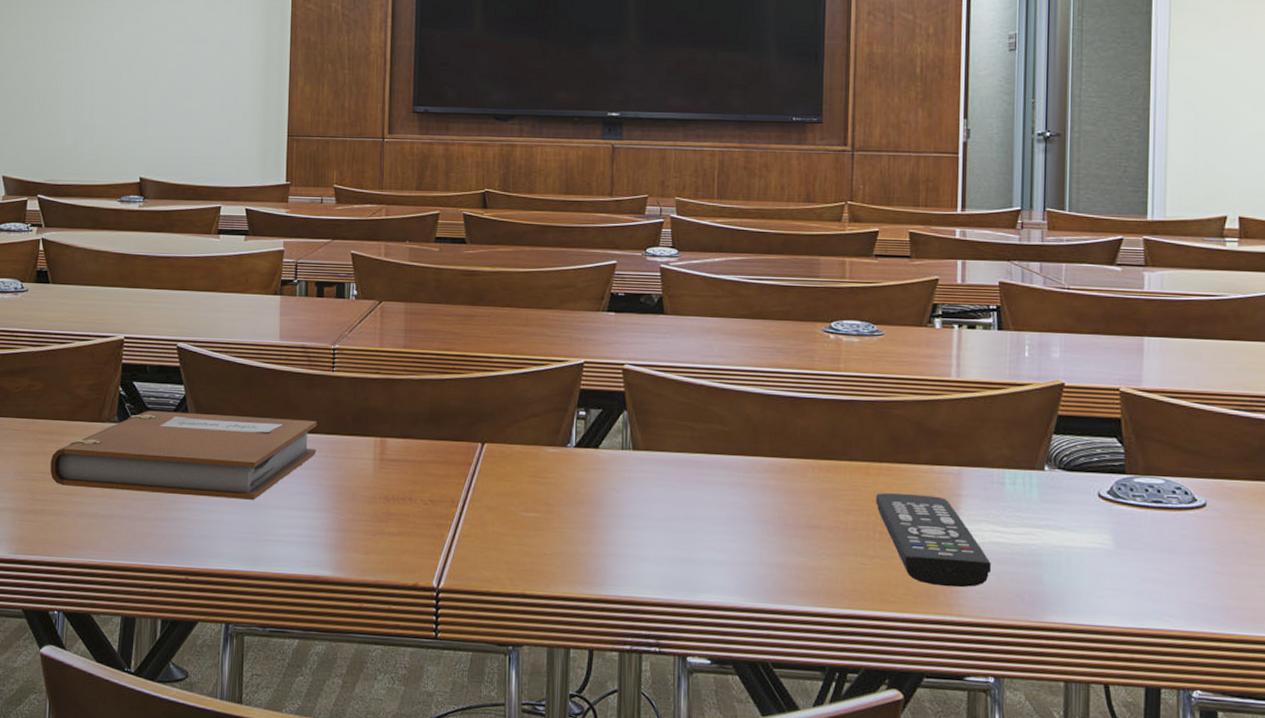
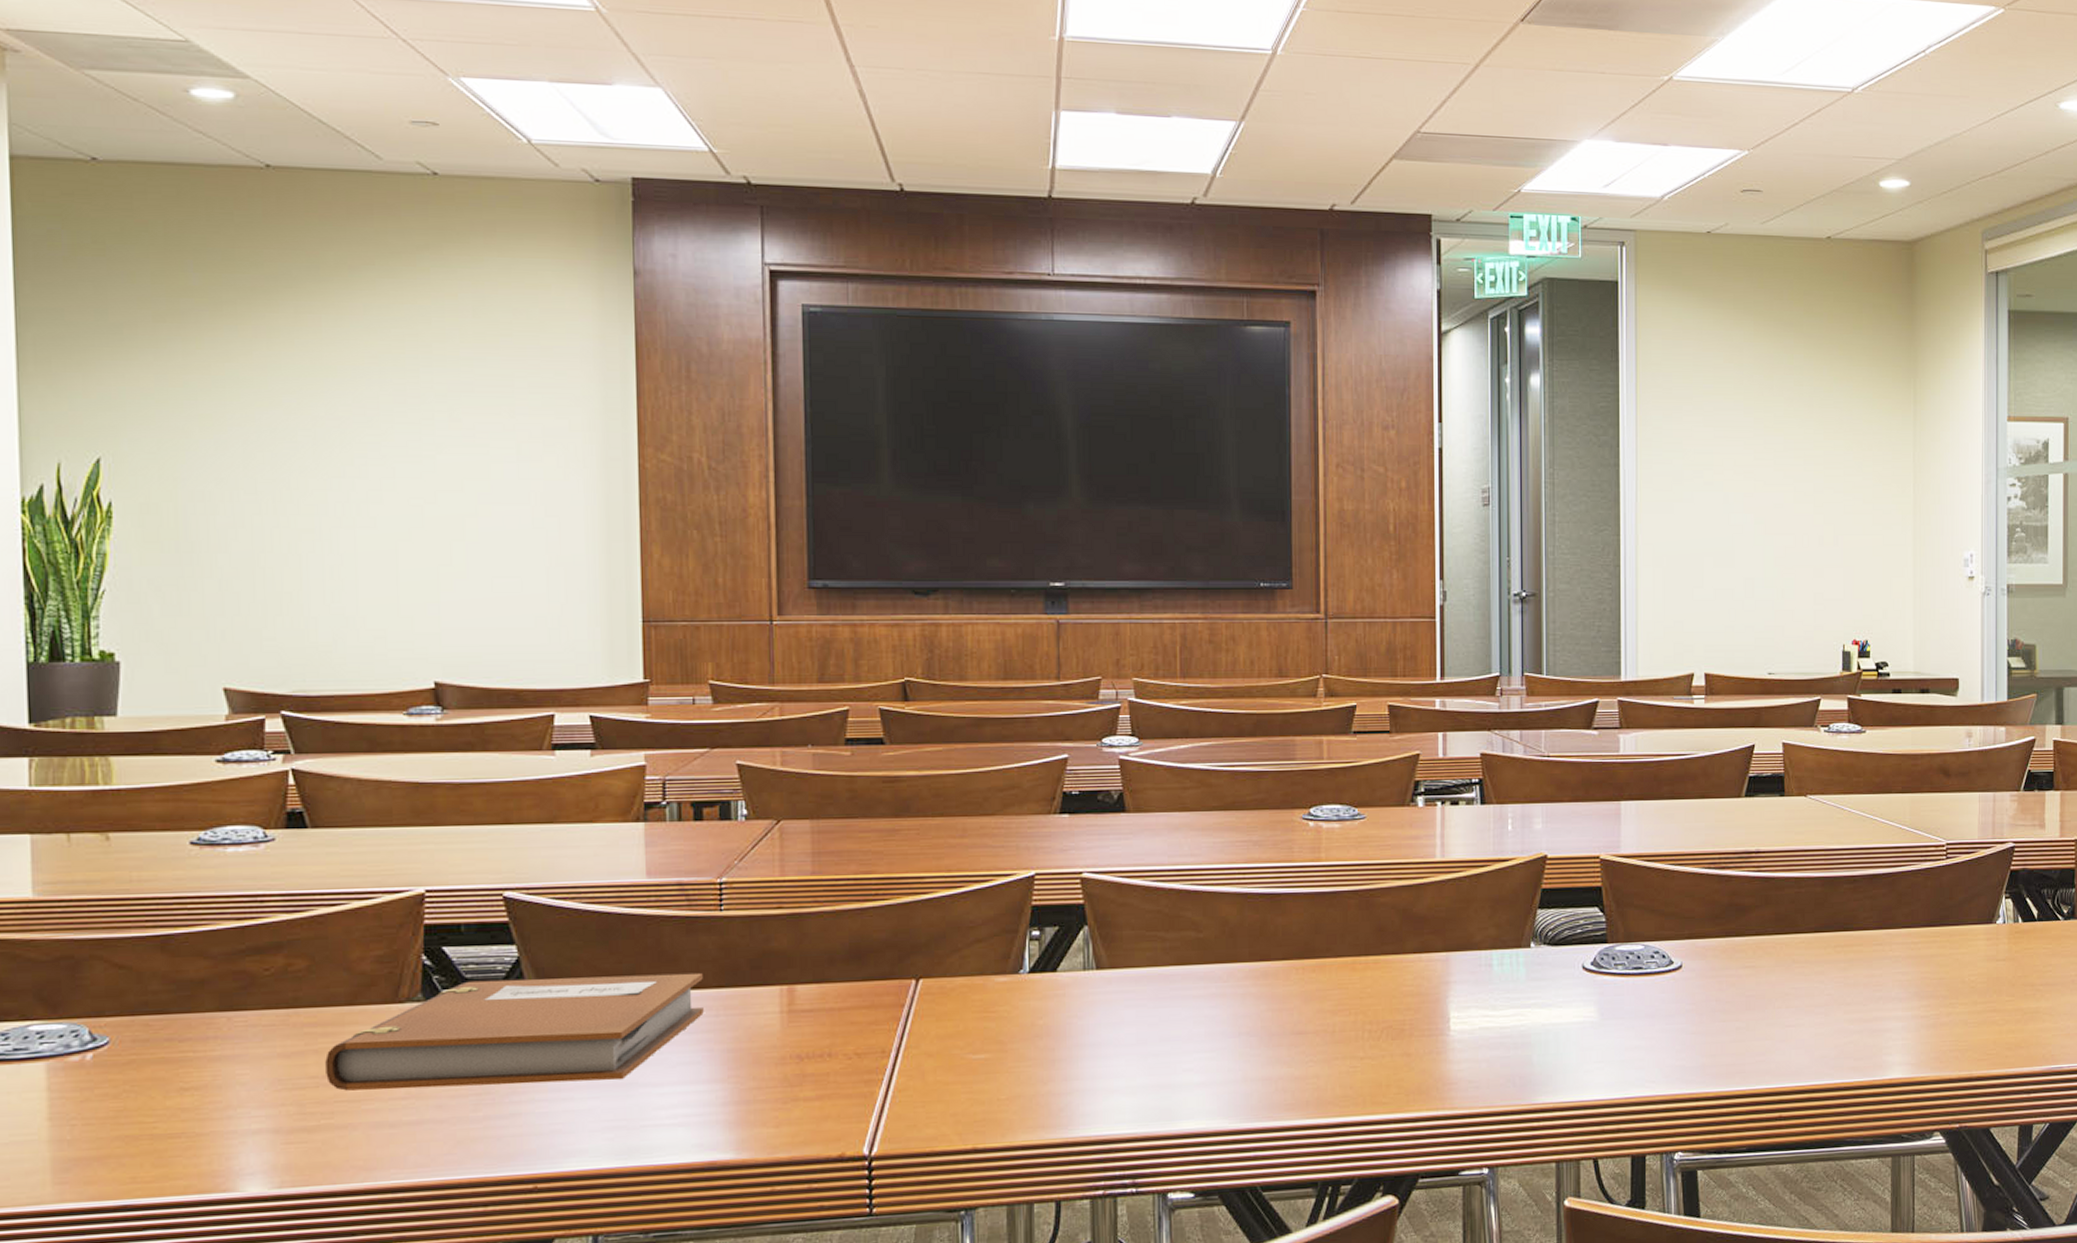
remote control: present [876,493,991,588] -> none [1364,986,1481,1081]

